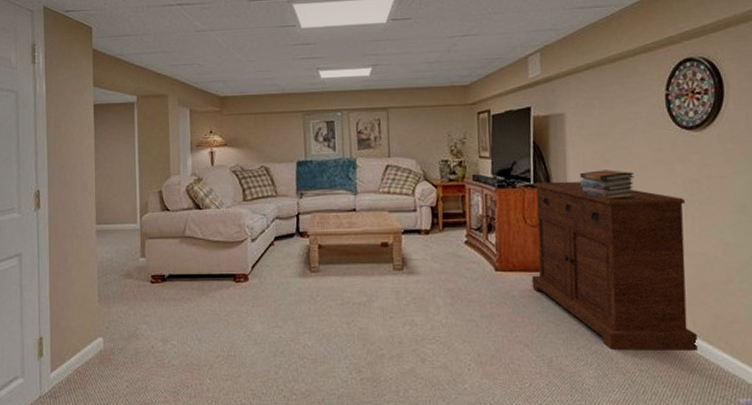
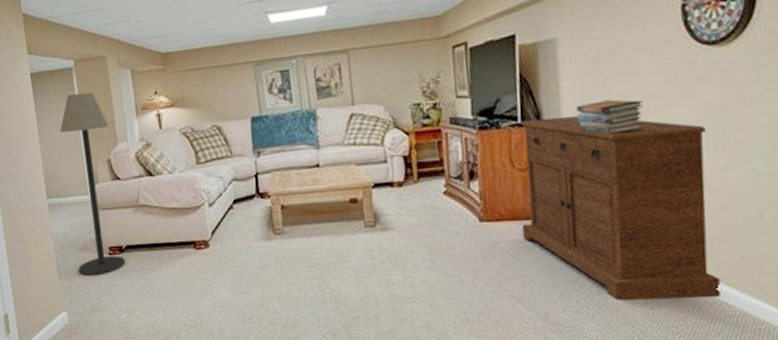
floor lamp: none [115,126,167,303] -> present [59,92,126,276]

